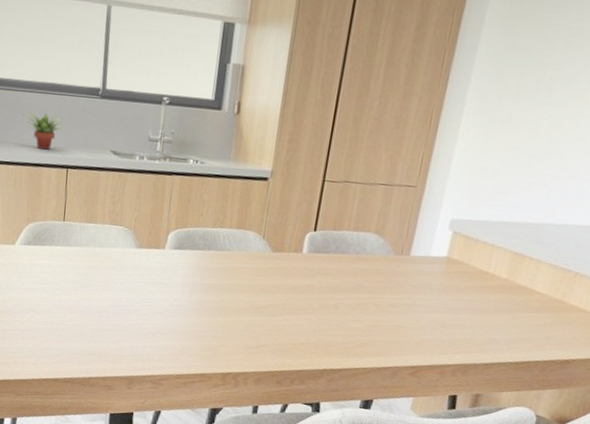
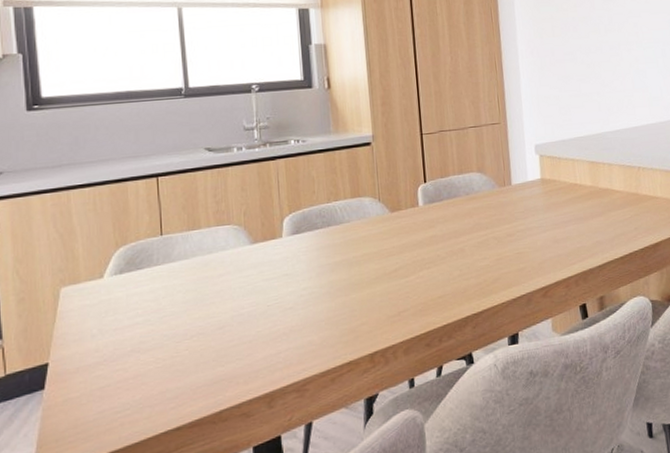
succulent plant: present [22,112,64,150] -> none [95,121,146,163]

